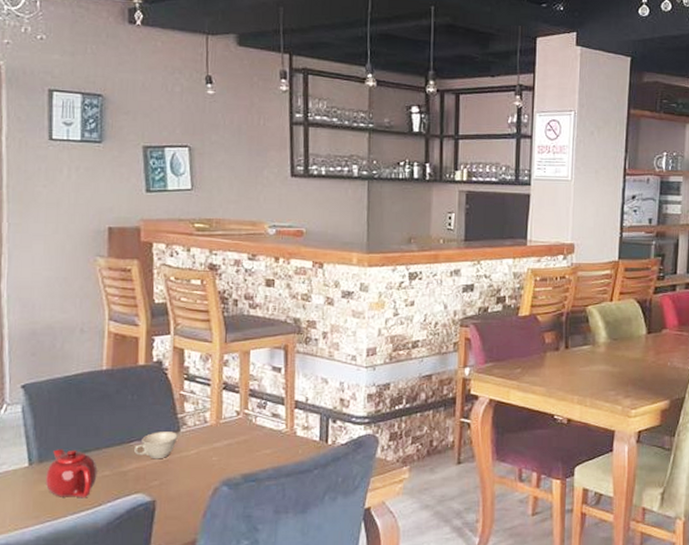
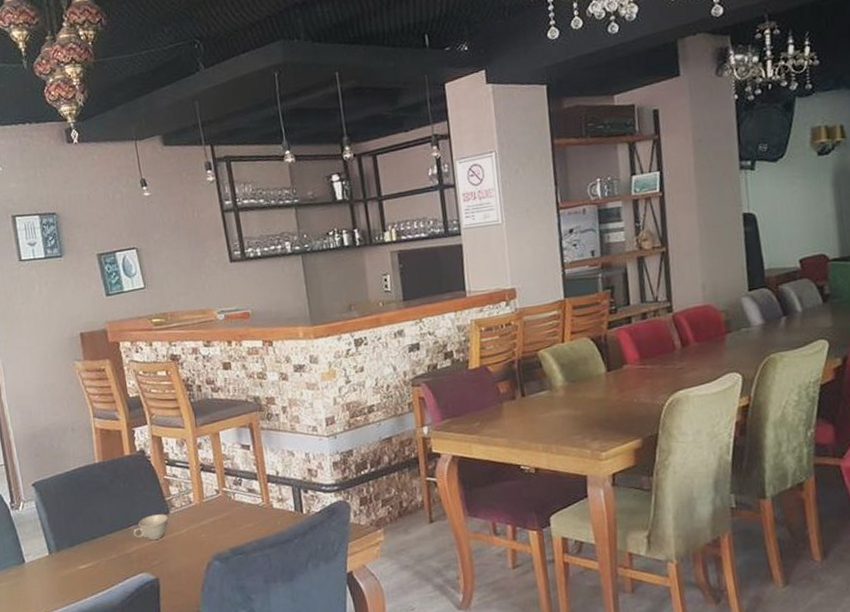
teapot: present [45,449,98,498] -> none [64,537,106,581]

